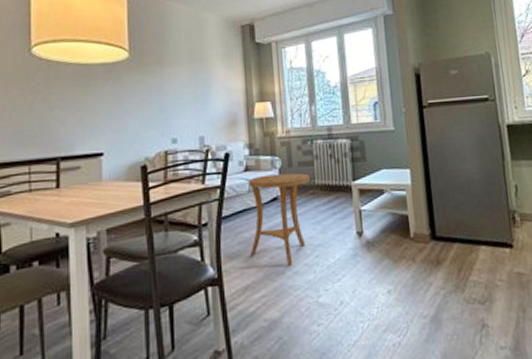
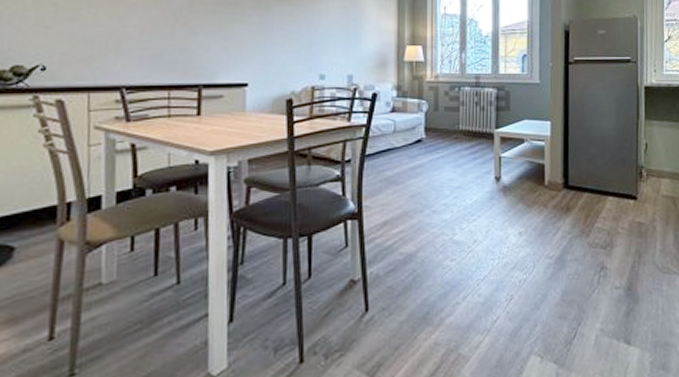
side table: present [248,173,310,266] -> none [392,117,454,205]

